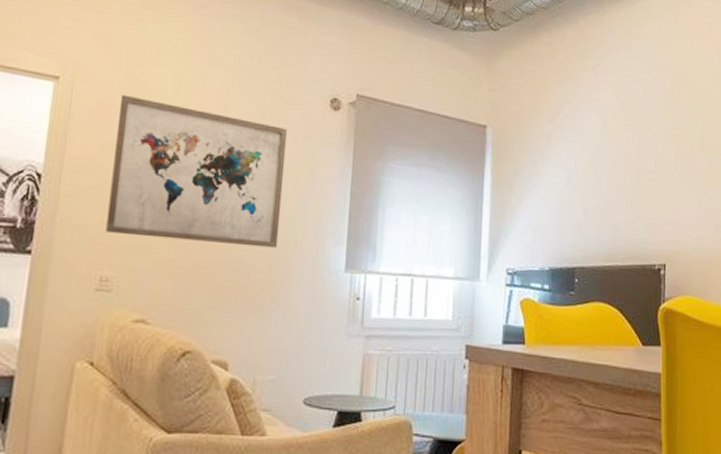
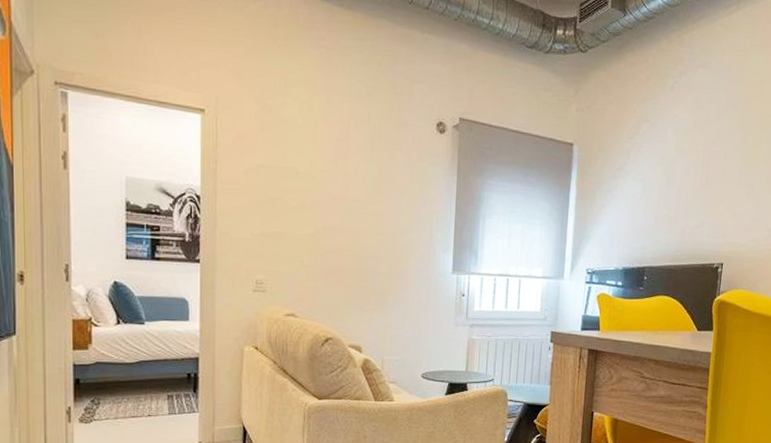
wall art: present [105,94,288,248] -> none [256,124,401,255]

